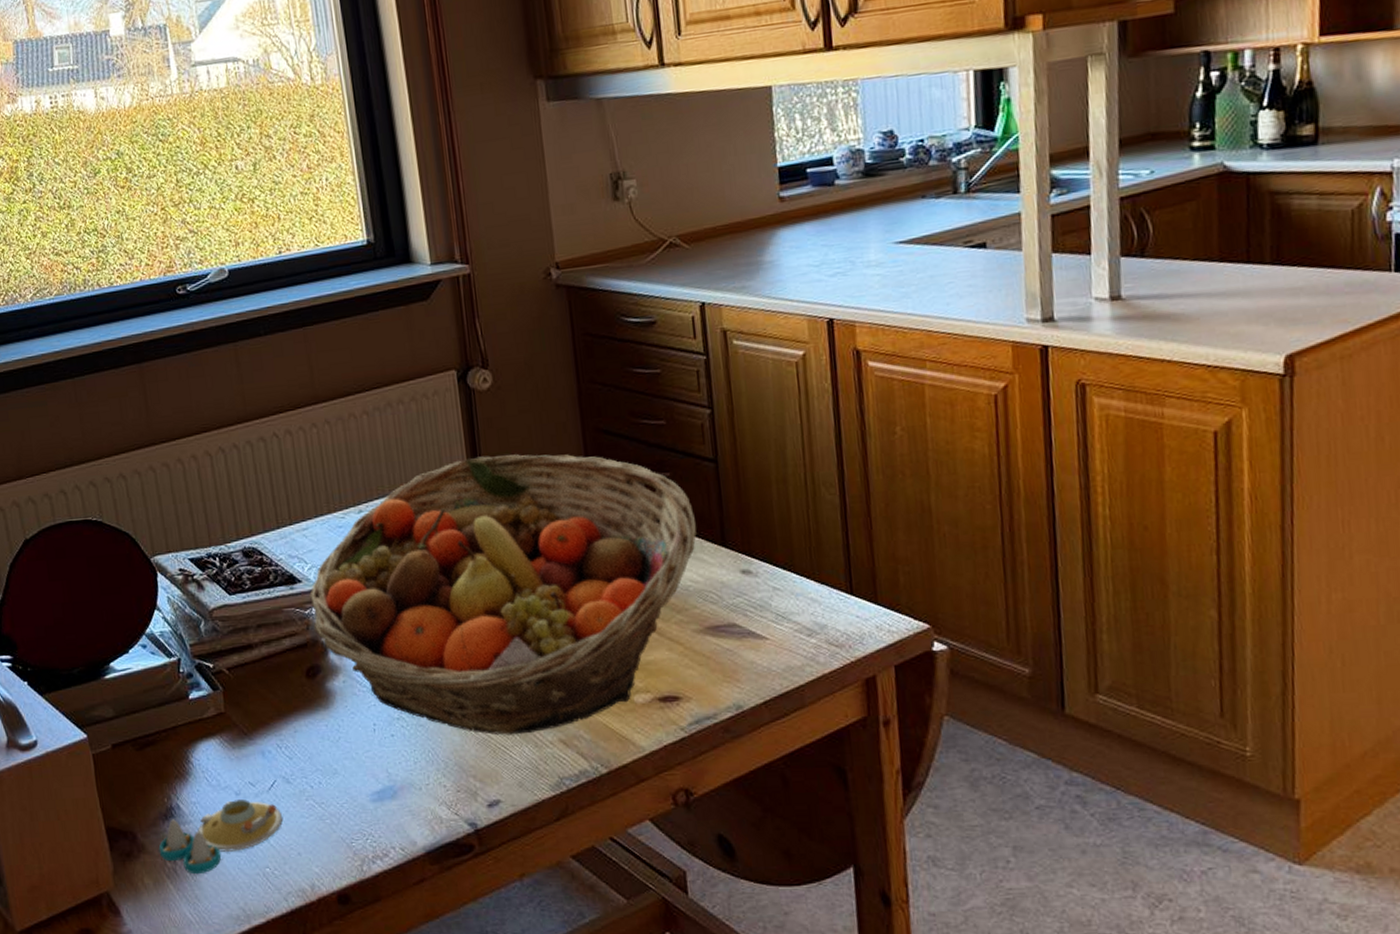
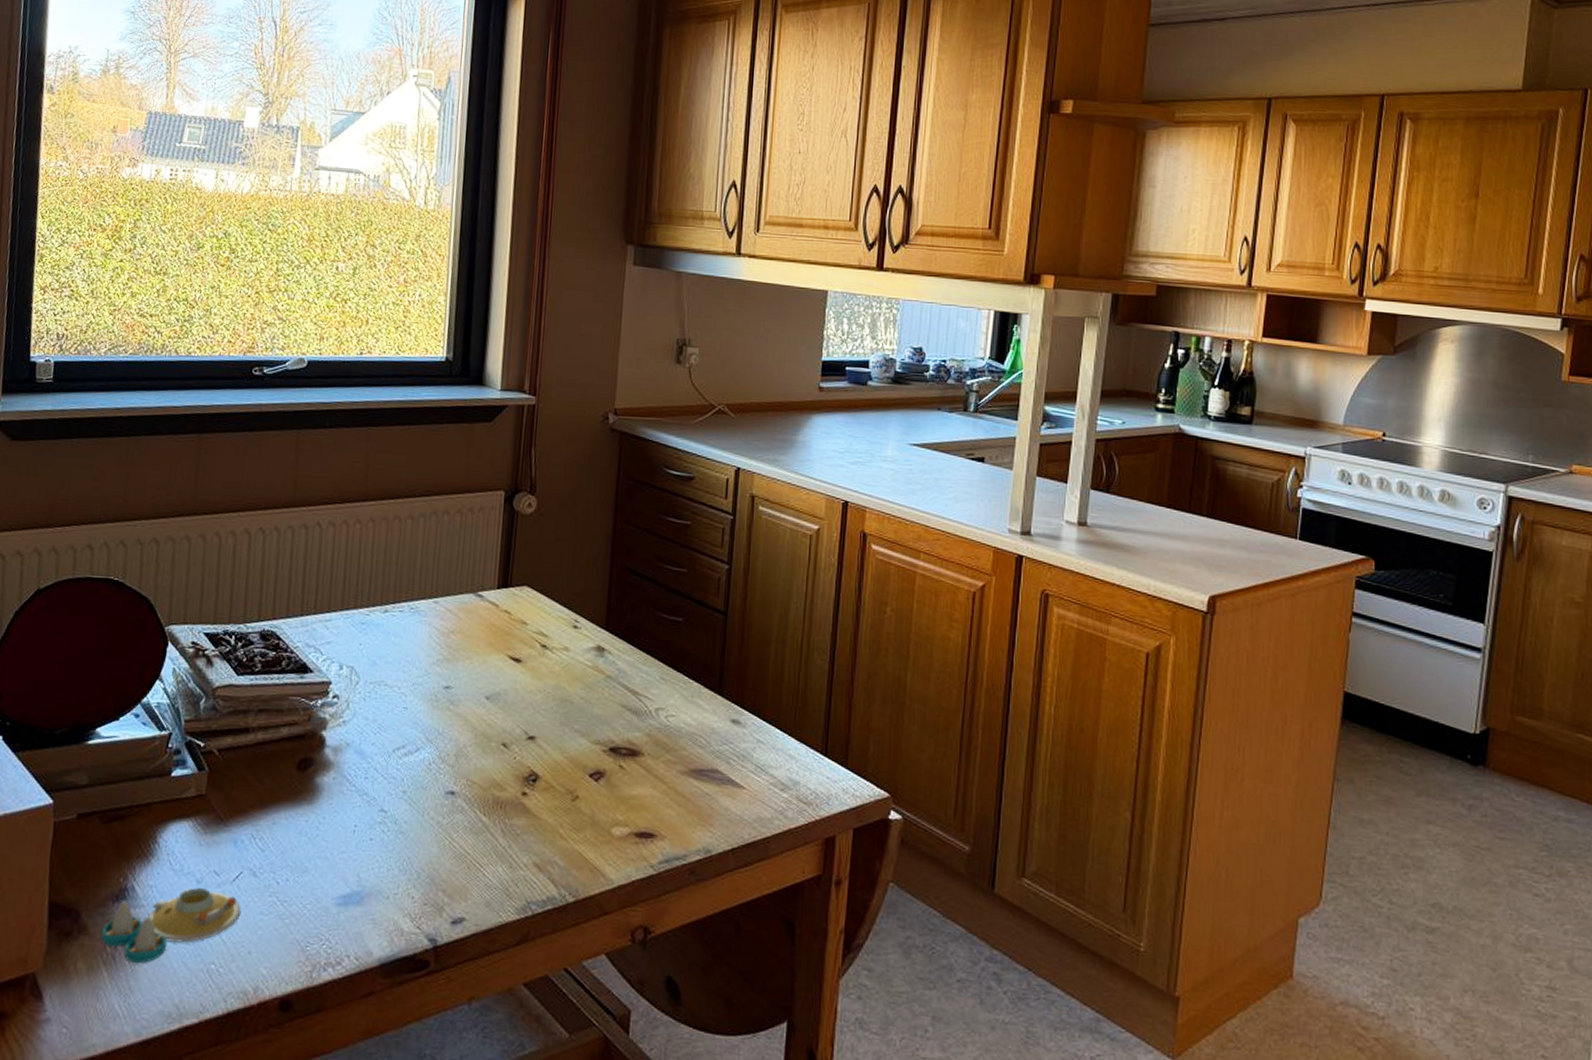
fruit basket: present [309,454,697,735] -> none [315,576,699,853]

